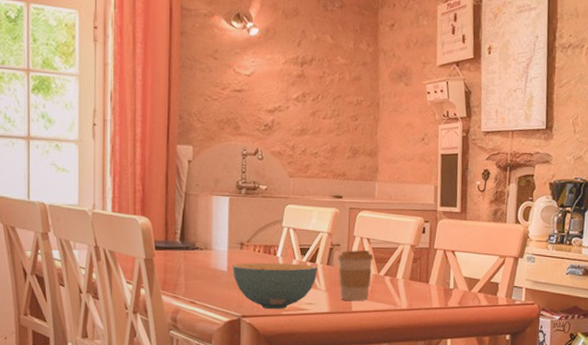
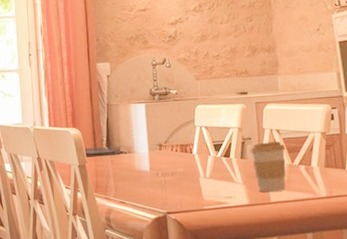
cereal bowl: present [232,262,317,310] -> none [154,159,233,205]

